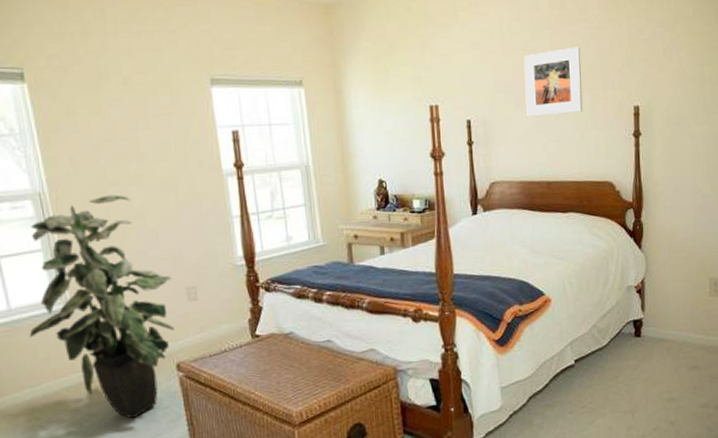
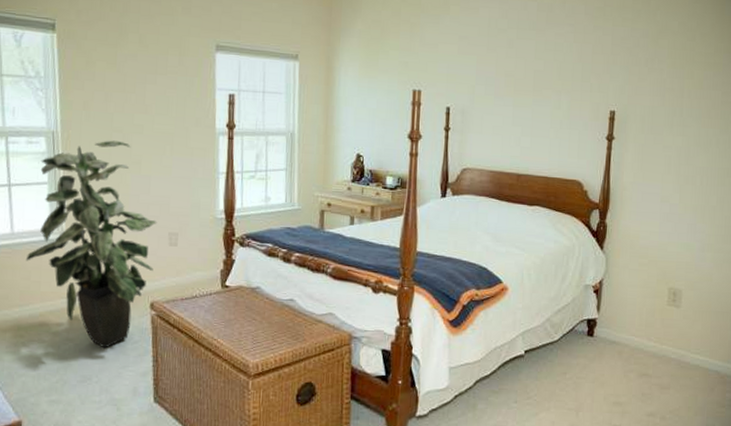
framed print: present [523,46,583,117] -> none [504,48,564,111]

